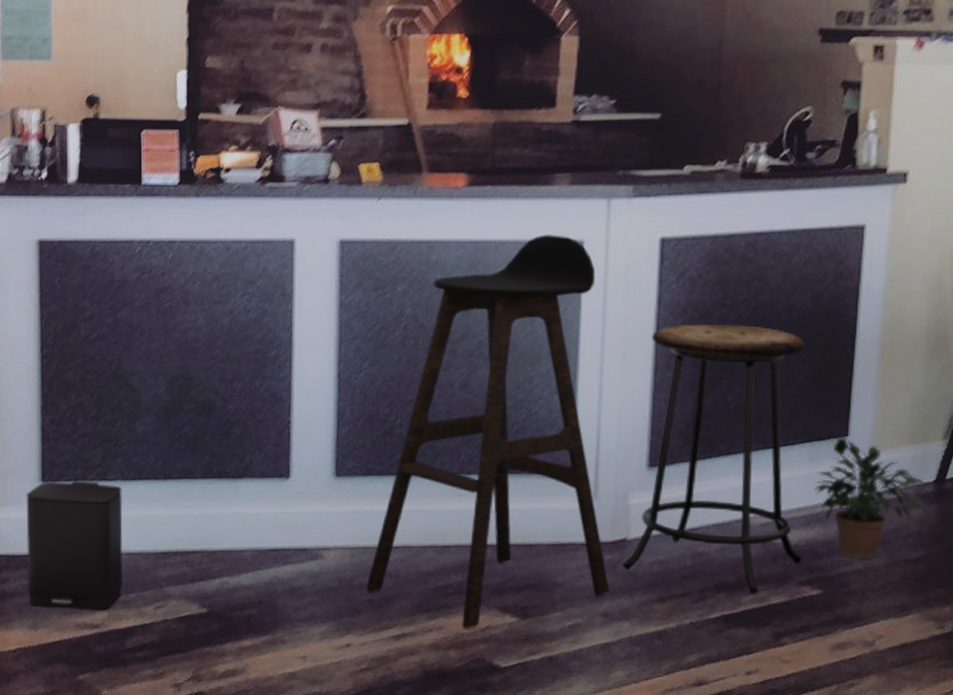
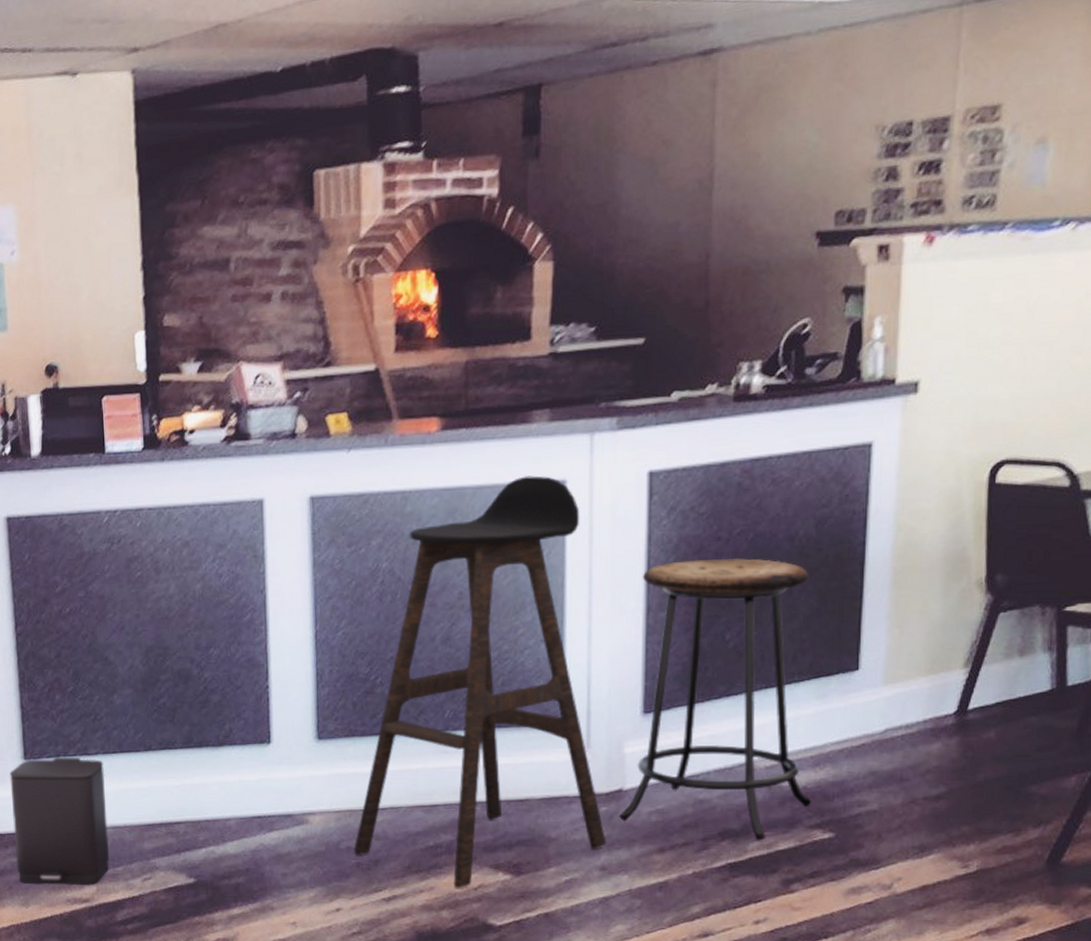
potted plant: present [814,438,928,559] -> none [823,672,948,799]

